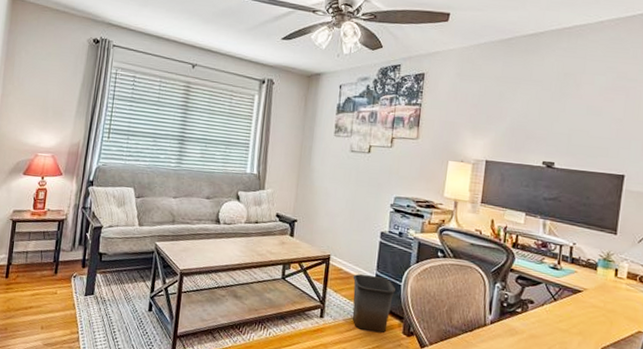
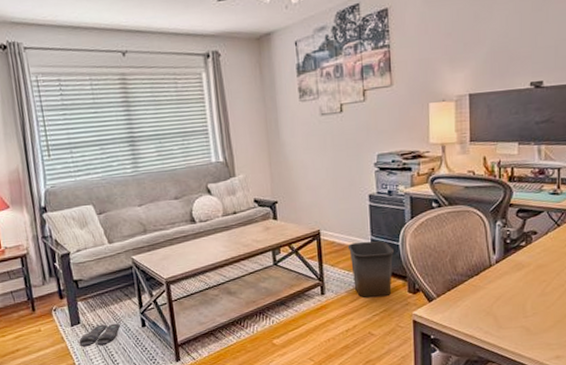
slippers: none [88,300,129,321] -> present [79,323,120,347]

